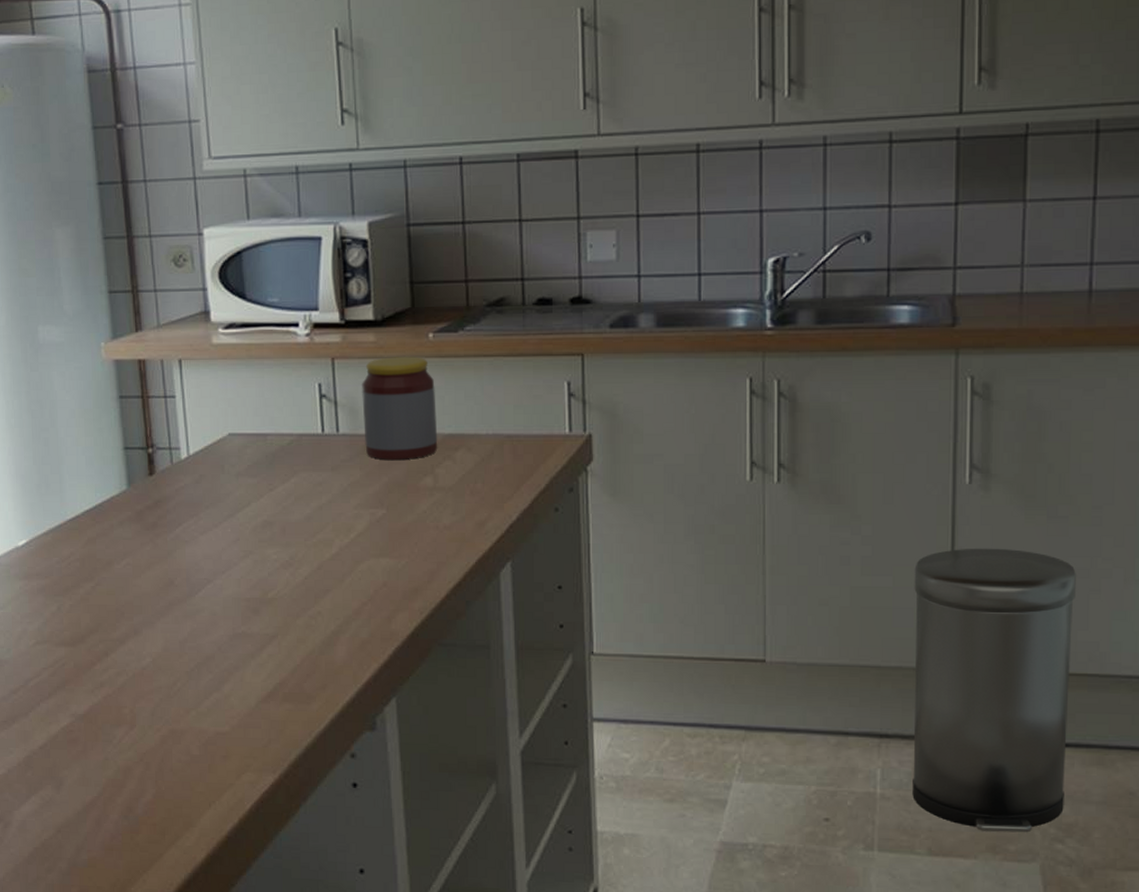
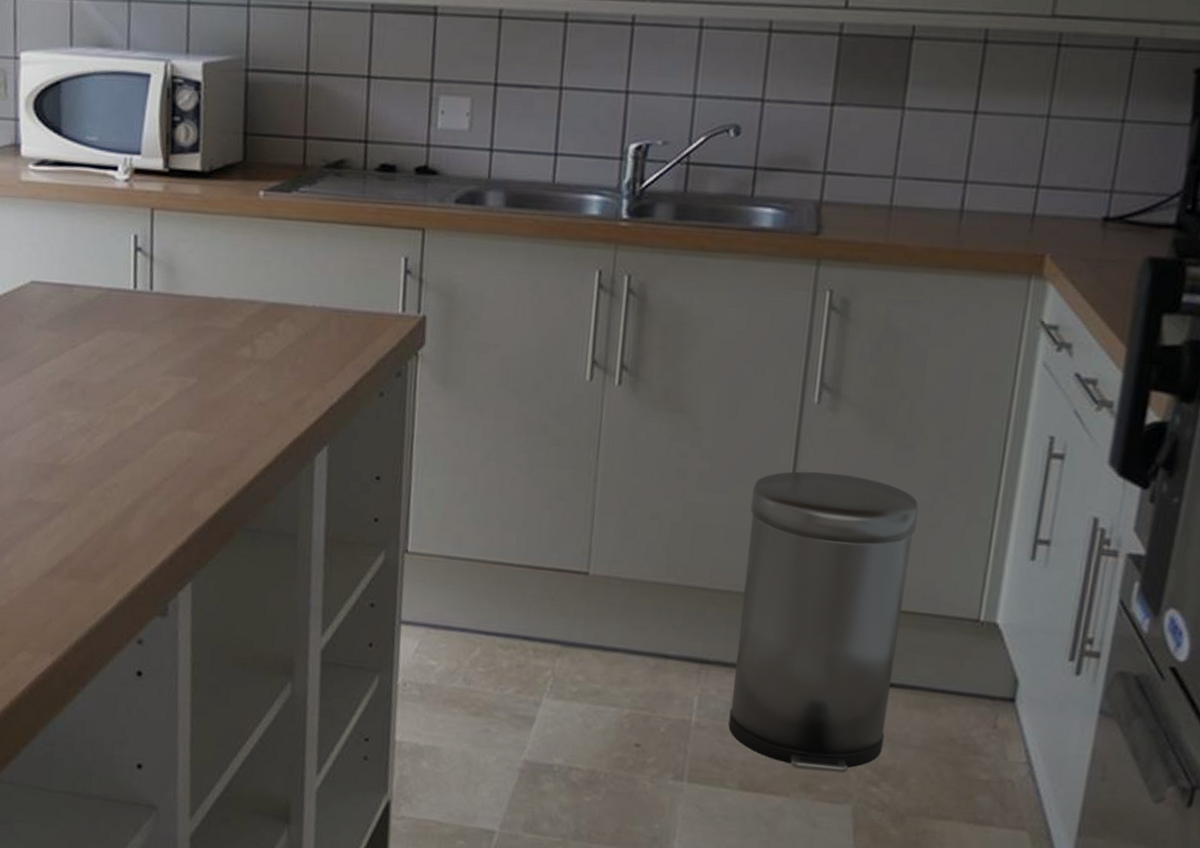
jar: present [362,357,438,460] -> none [180,213,262,326]

